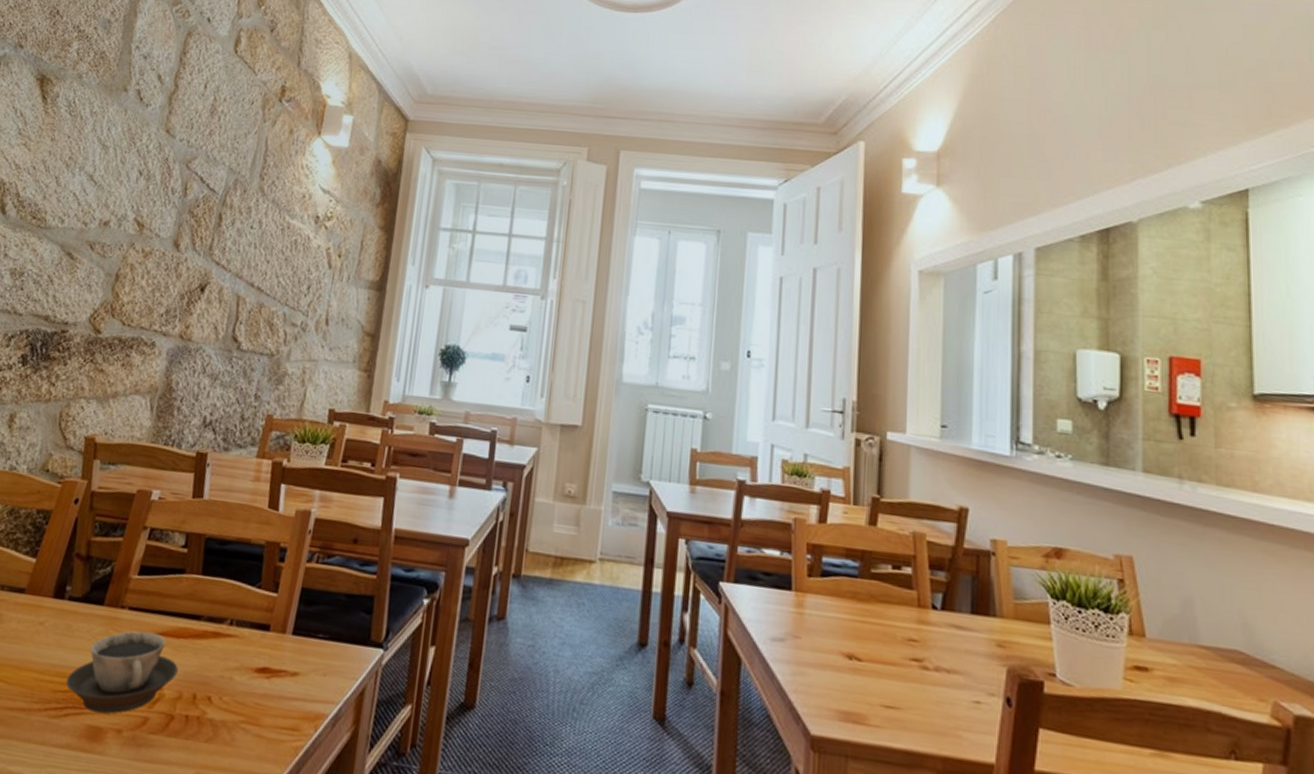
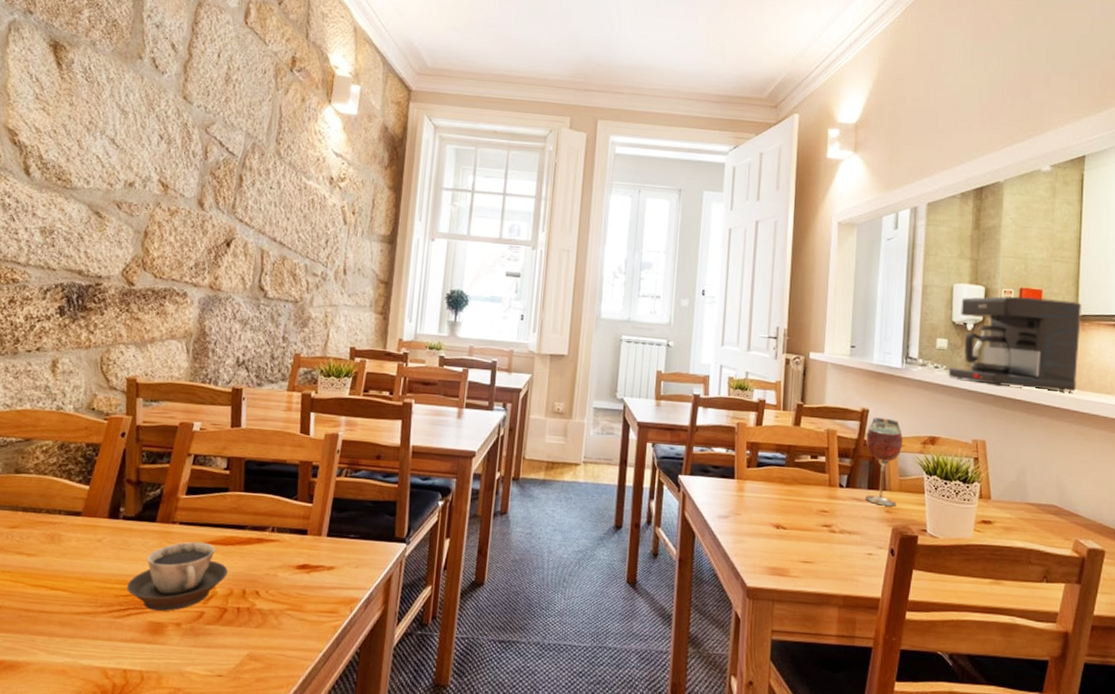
wineglass: none [966,519,1018,640] -> present [865,417,904,507]
coffee maker: none [1075,366,1260,496] -> present [948,296,1082,392]

